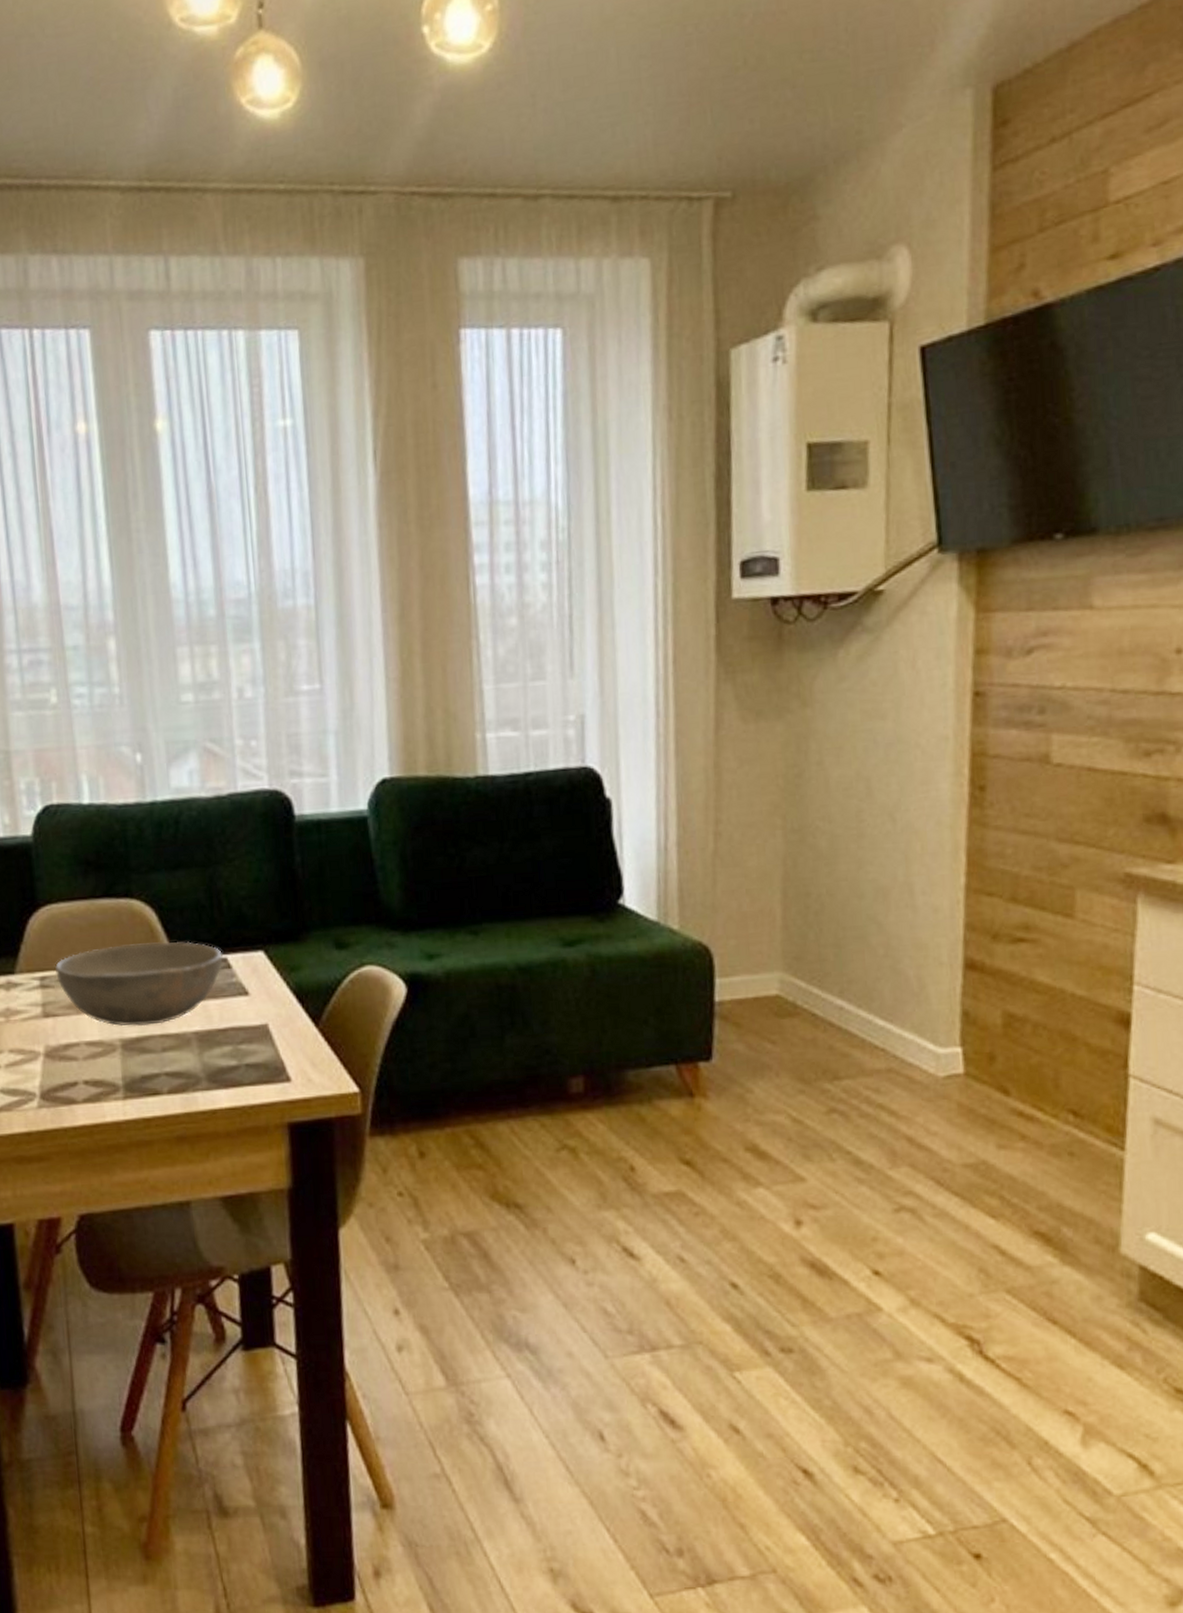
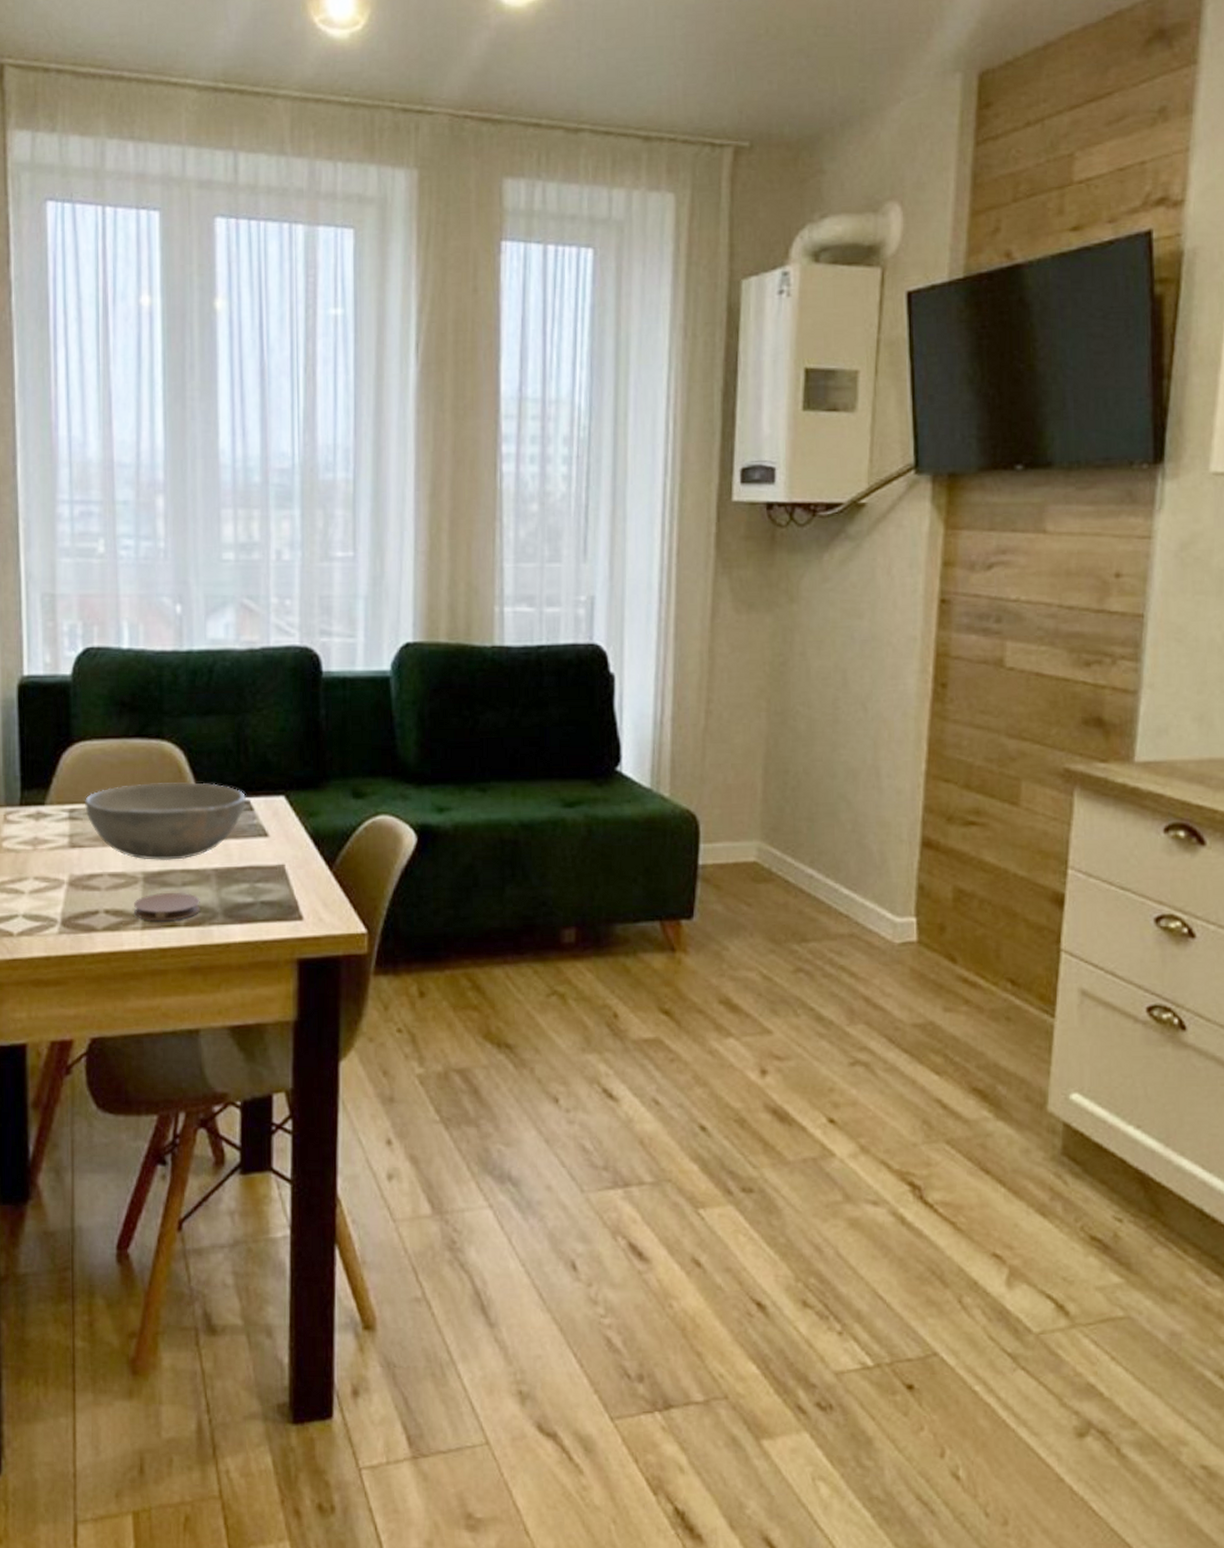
coaster: none [114,1059,183,1090] -> present [134,893,200,922]

